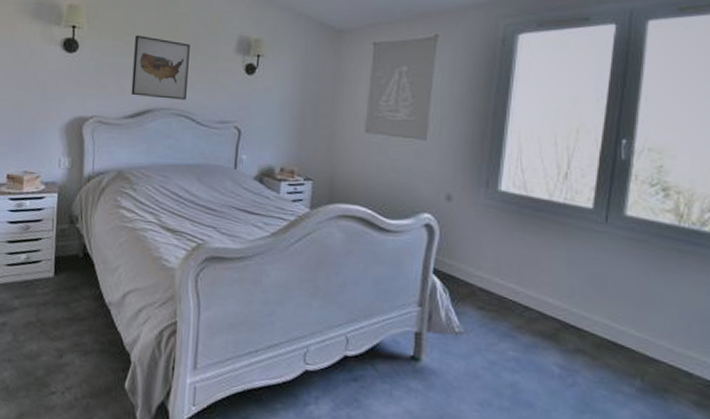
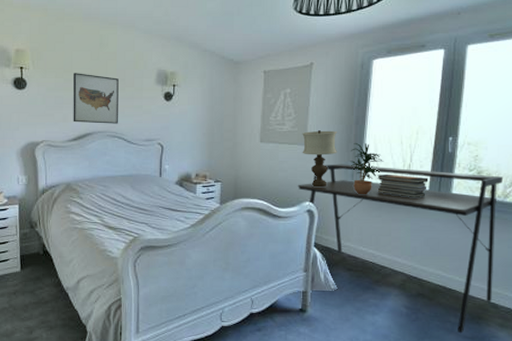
desk: none [412,166,700,411] -> present [297,164,504,334]
table lamp: none [420,121,468,196] -> present [302,130,337,188]
potted plant: none [484,139,531,210] -> present [350,142,384,195]
book stack: none [521,182,593,218] -> present [377,174,428,198]

